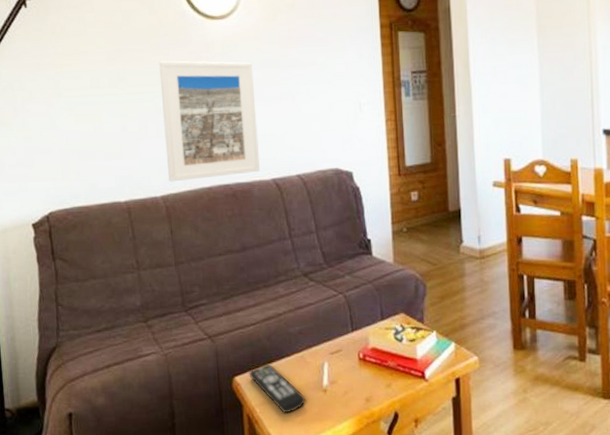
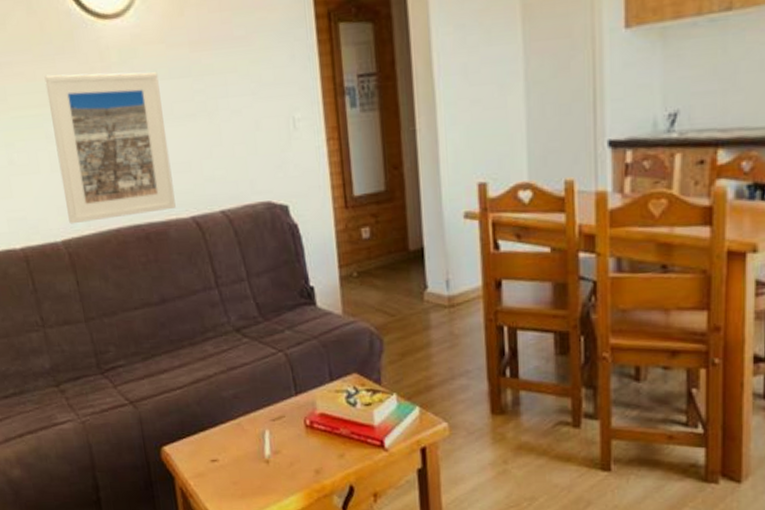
remote control: present [249,364,306,413] -> none [178,432,247,487]

